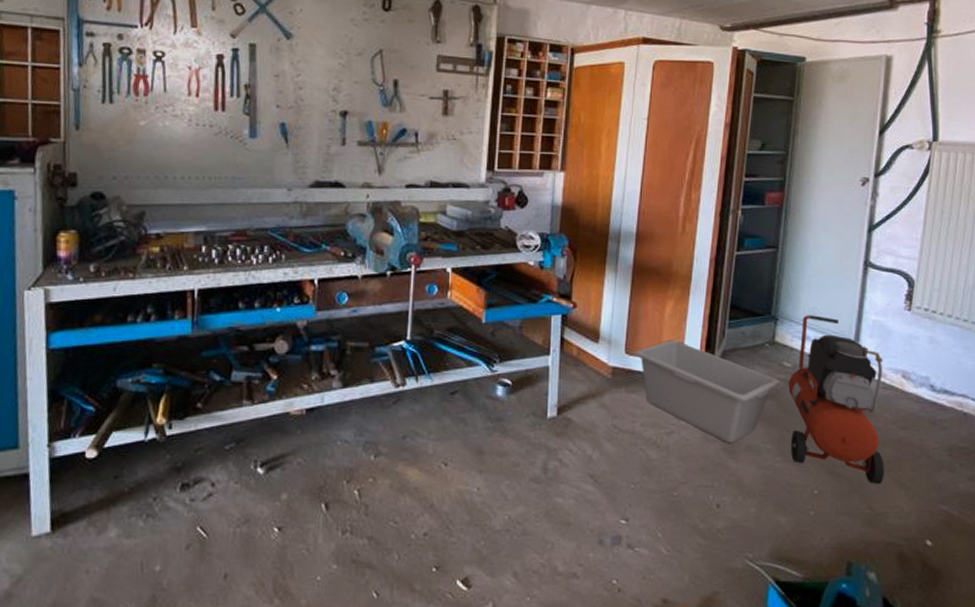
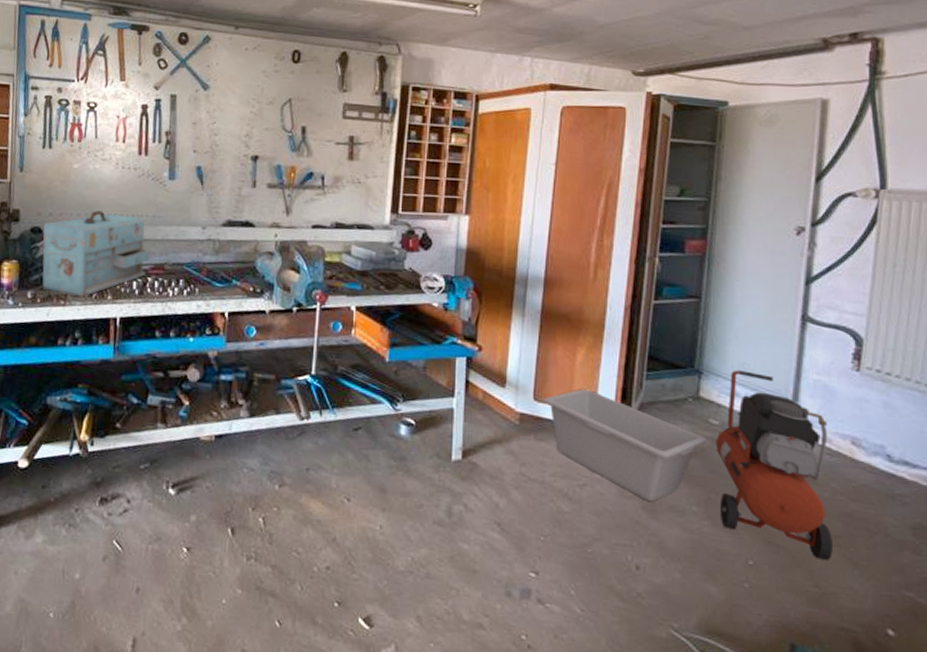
toolbox: none [105,173,230,269] -> present [42,211,150,297]

